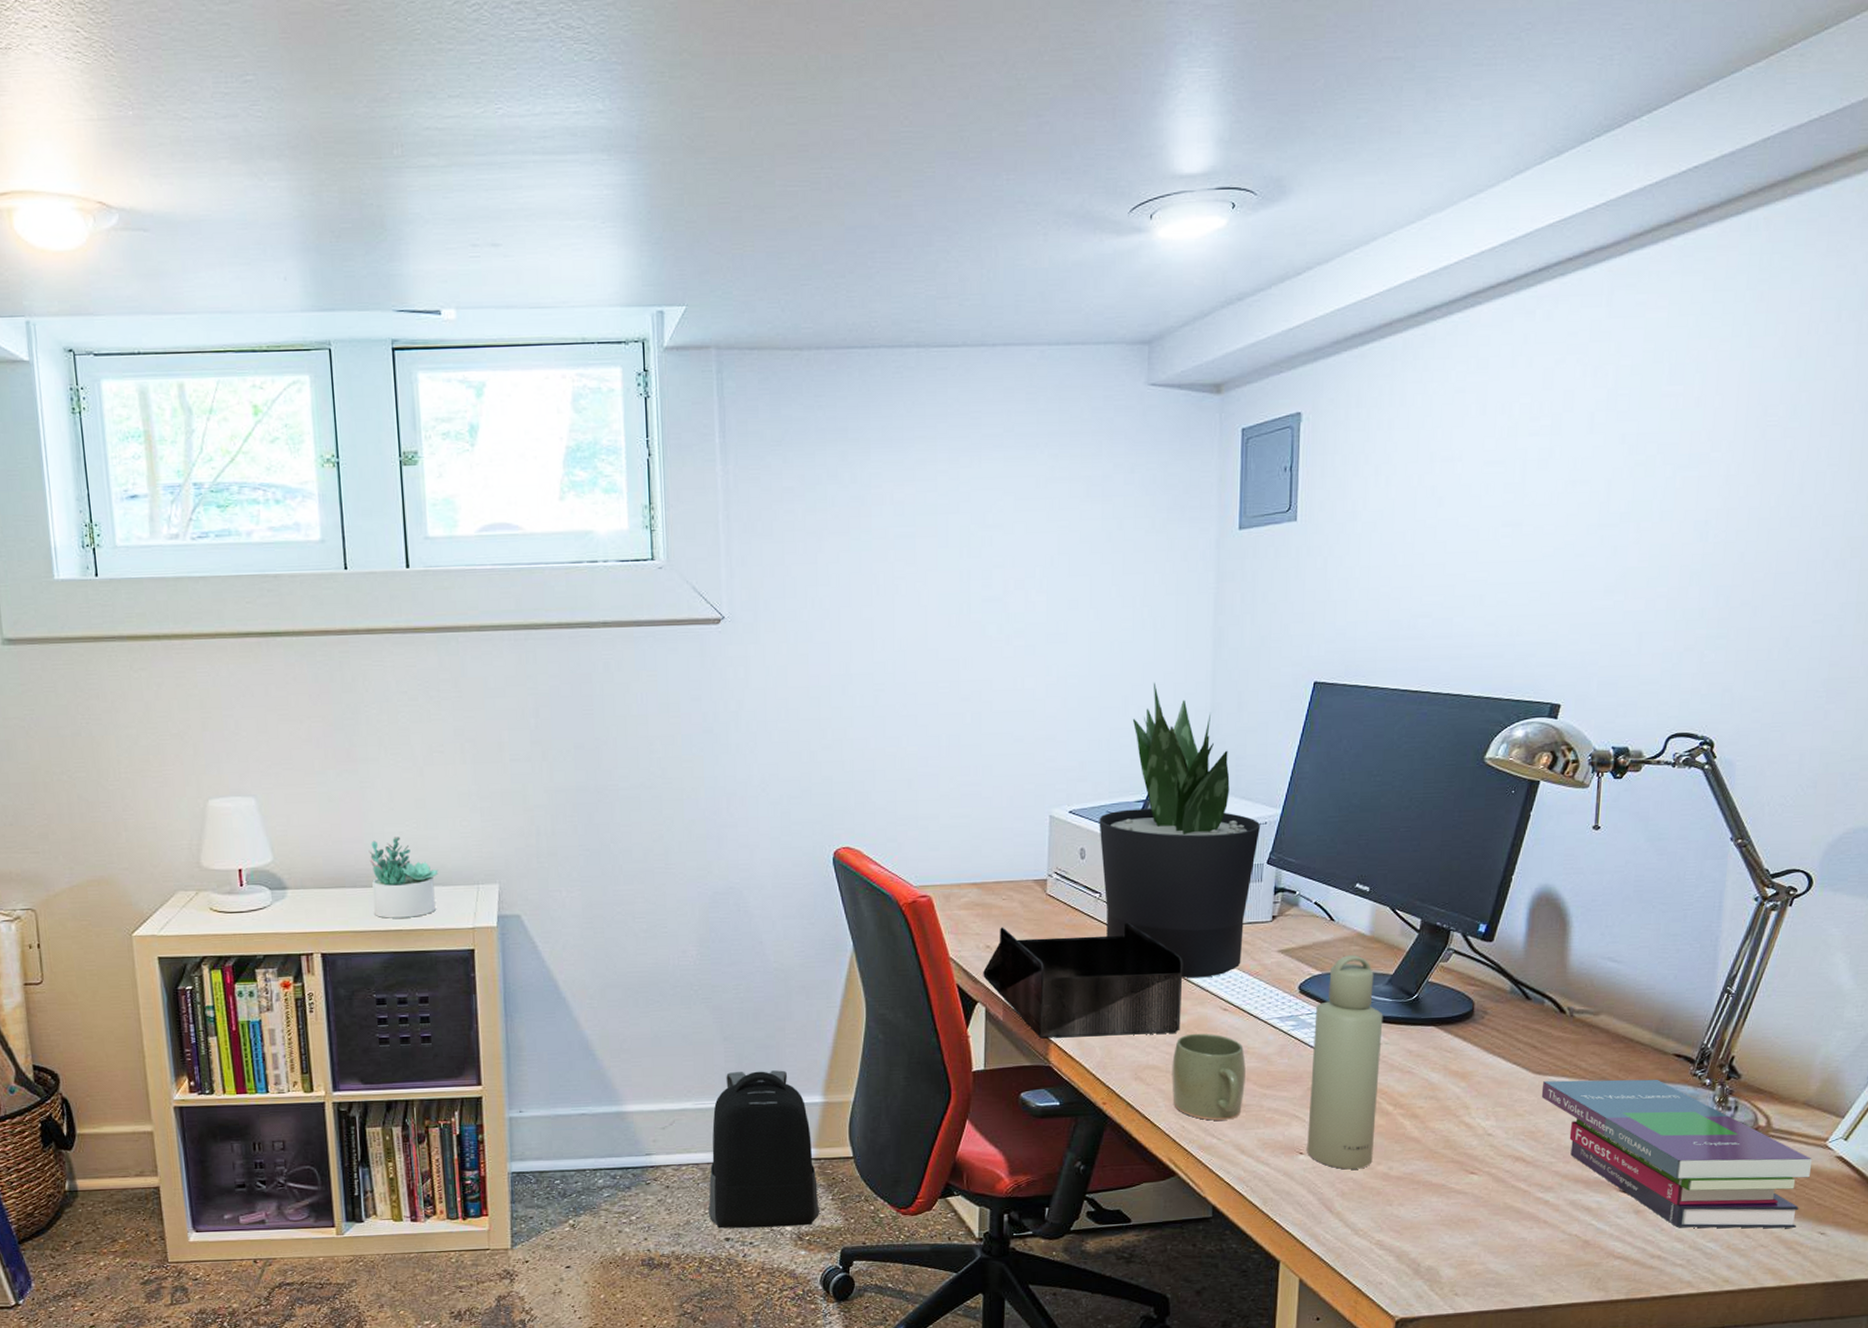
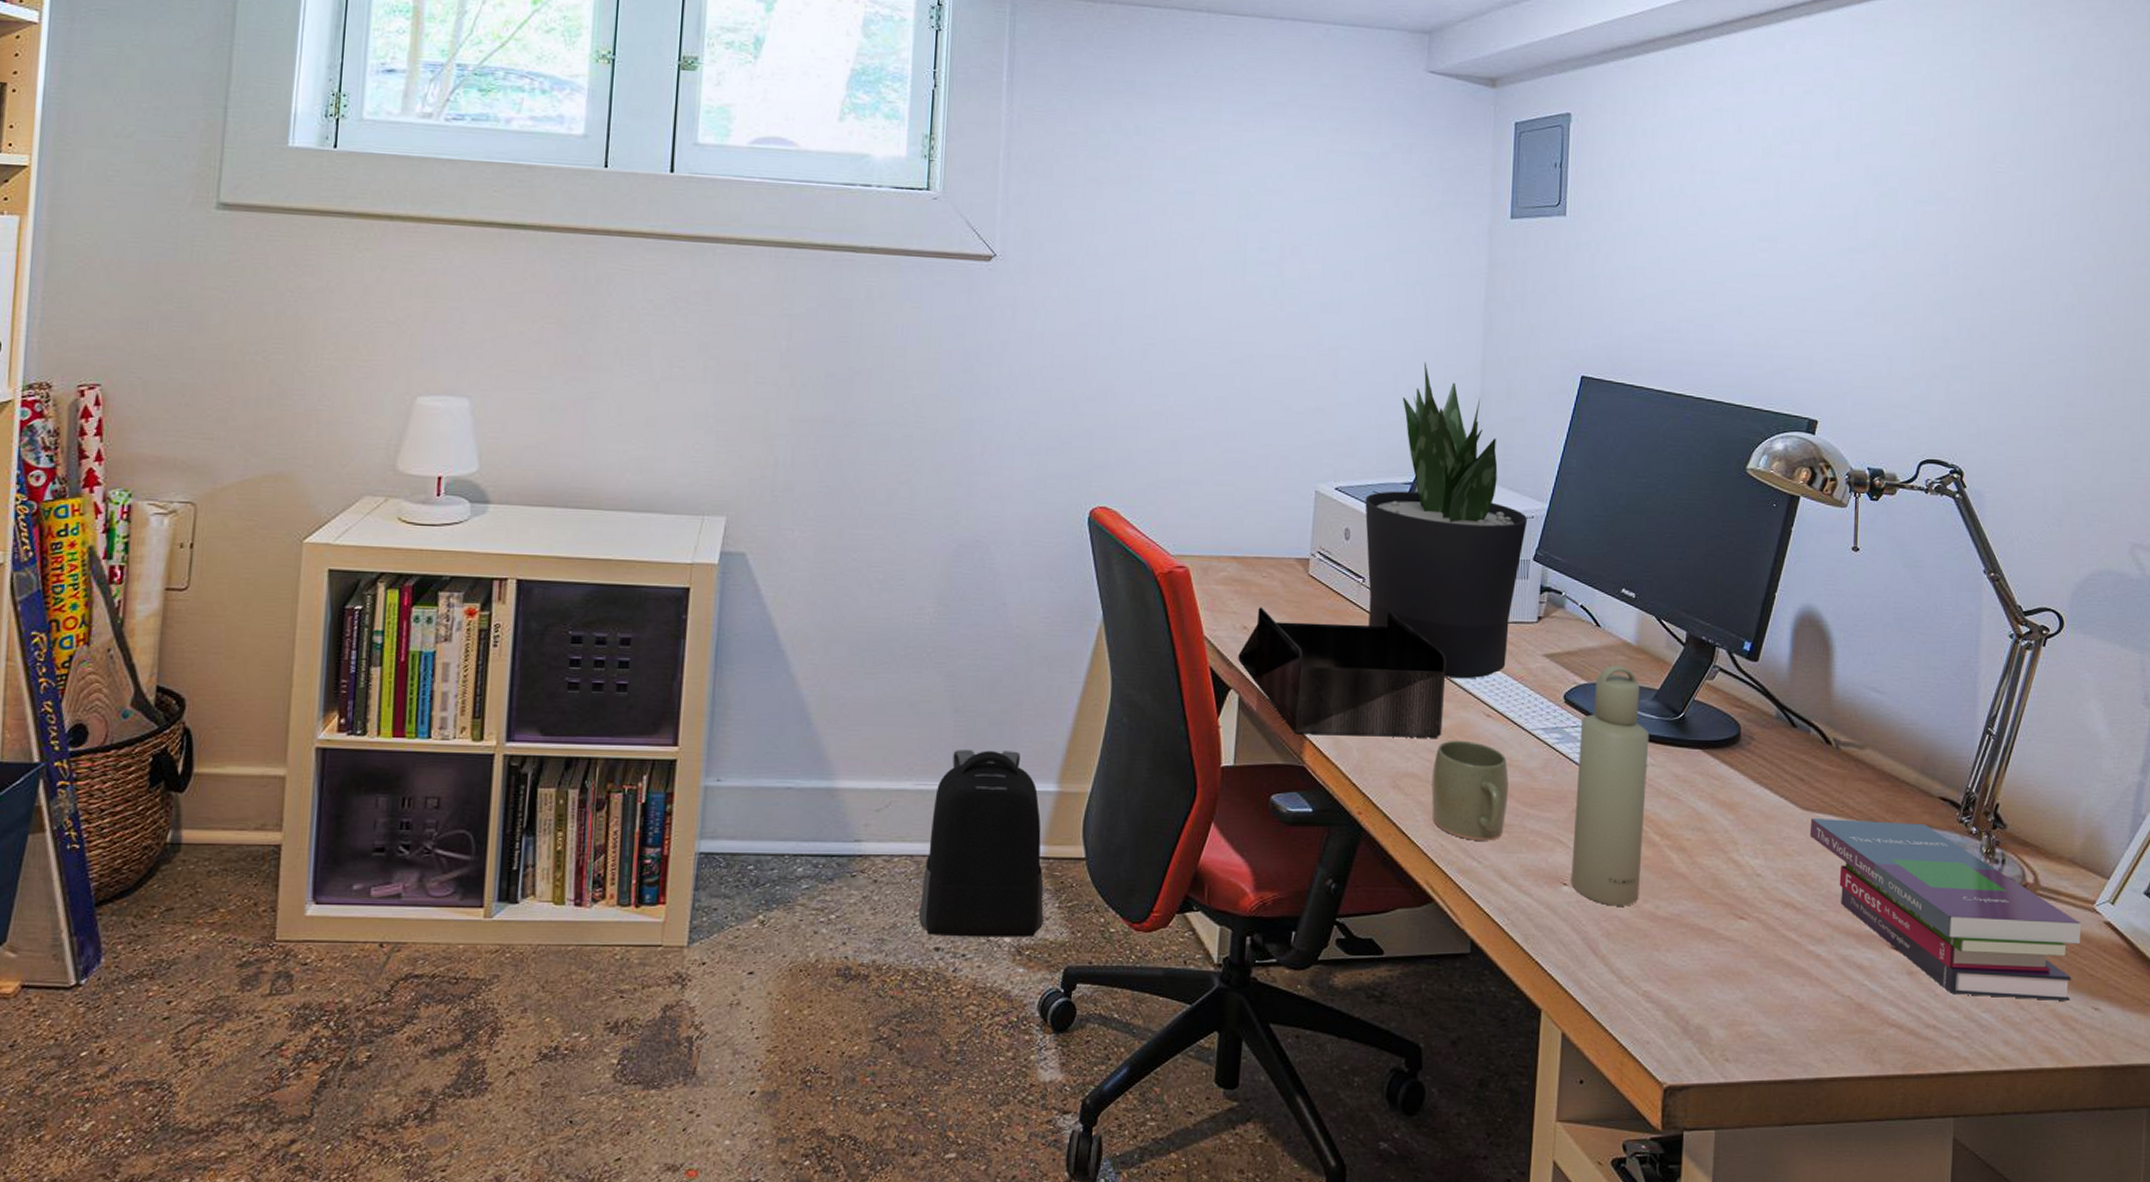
succulent plant: present [368,837,439,919] -> none [584,455,662,547]

